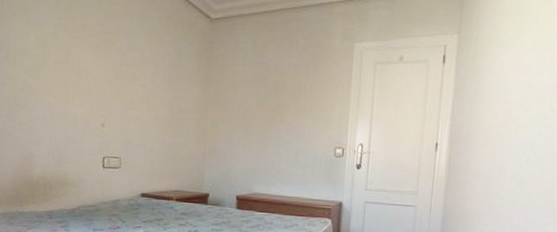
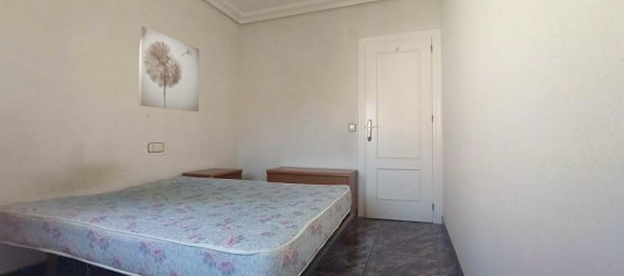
wall art: none [91,15,163,124] -> present [138,25,200,112]

